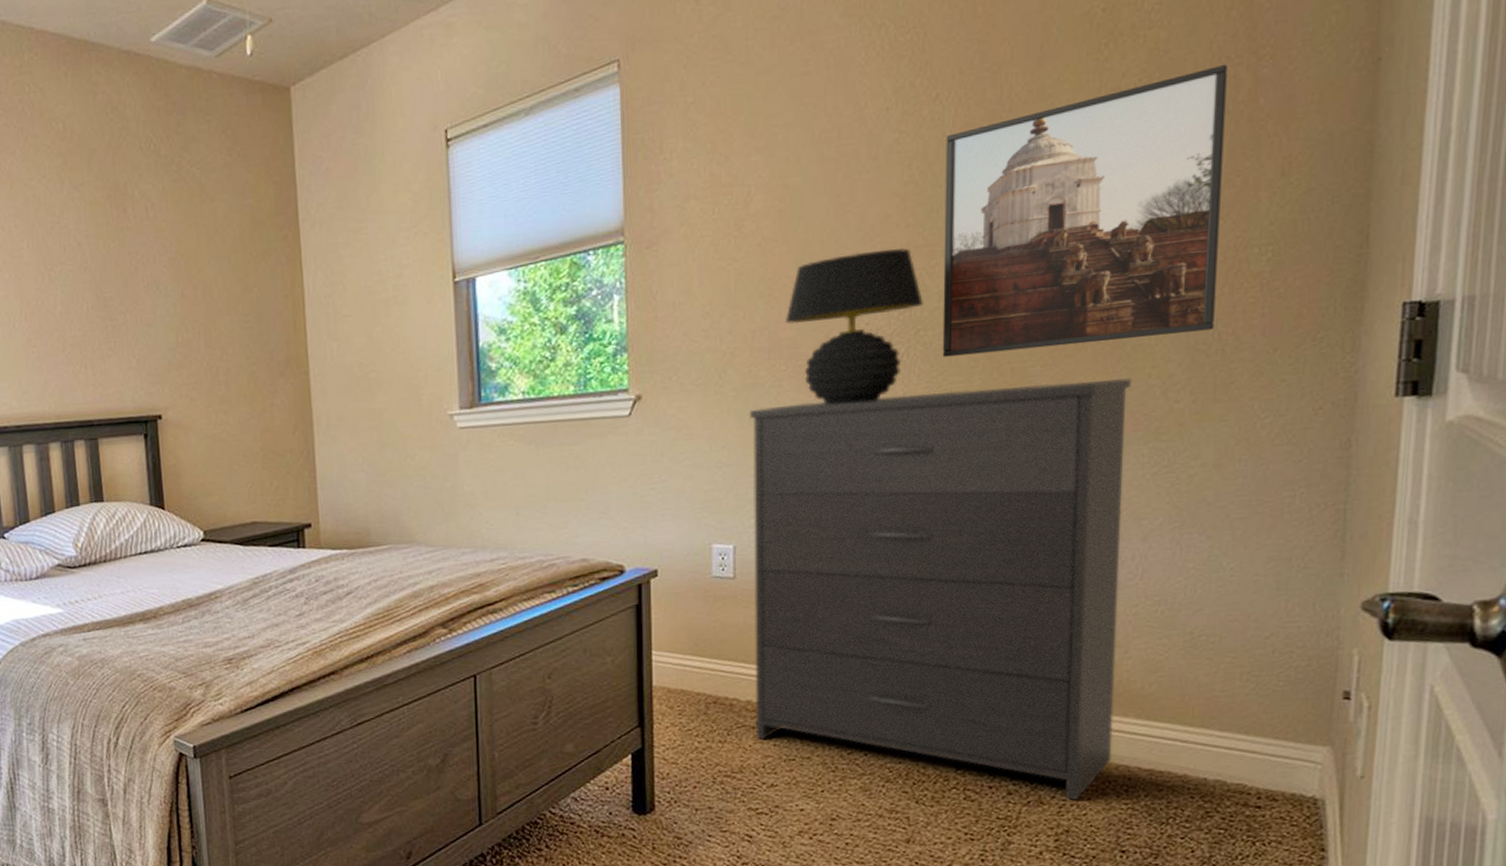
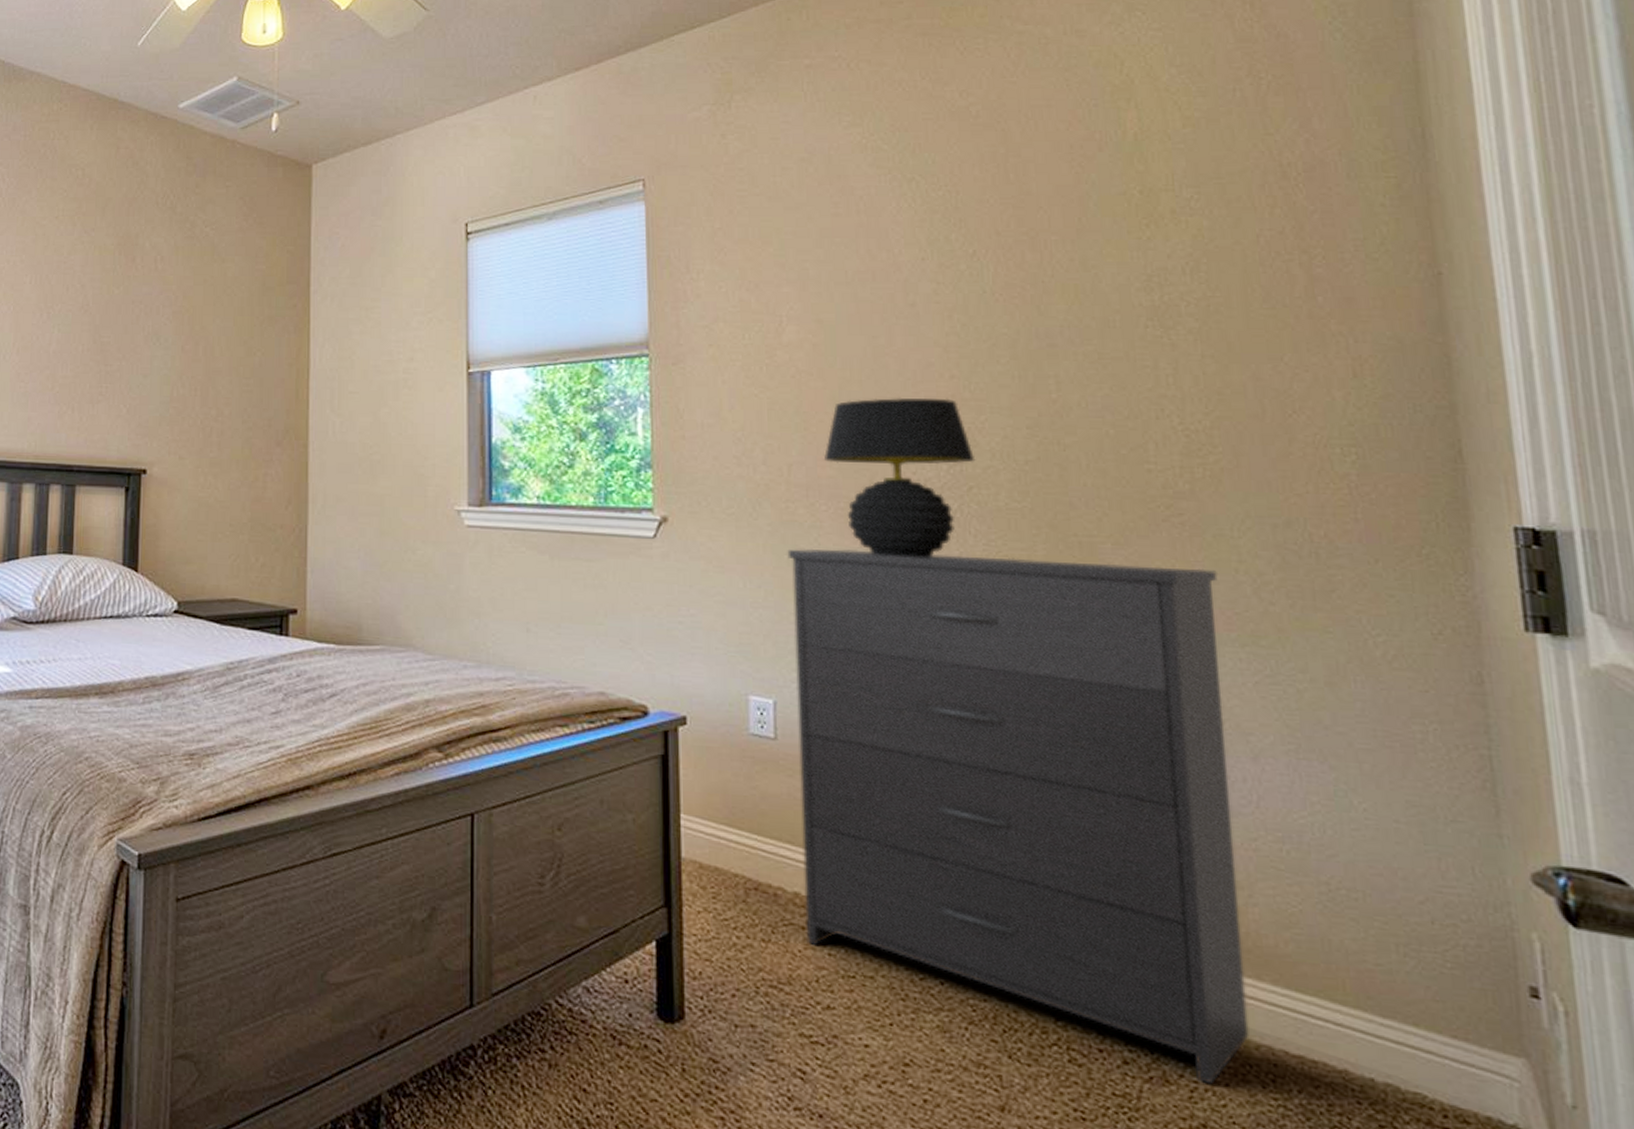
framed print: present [942,65,1228,357] -> none [986,259,1303,529]

